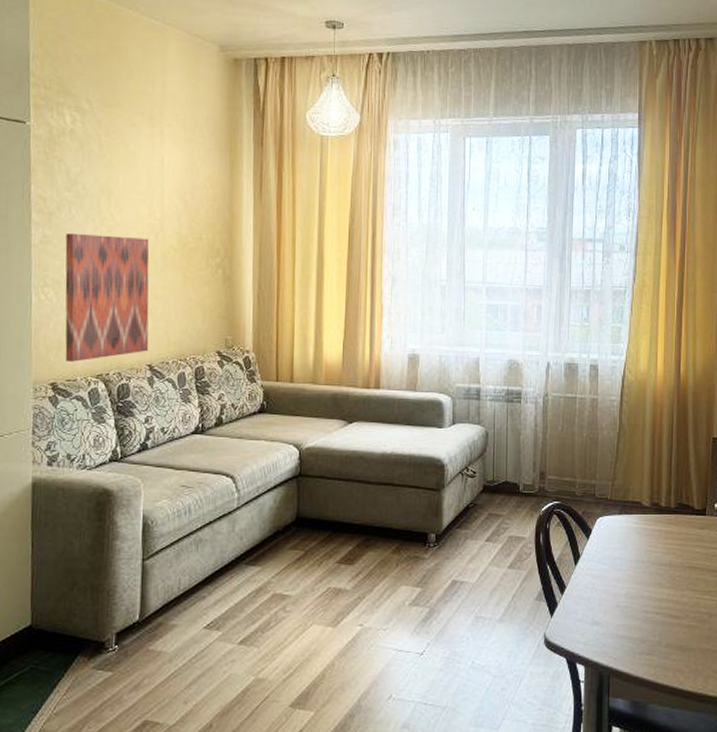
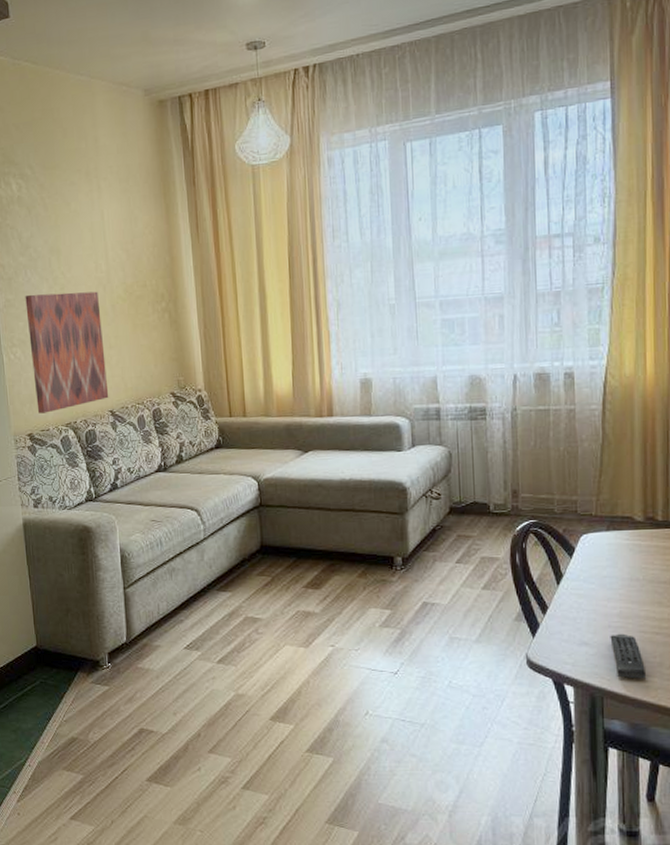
remote control: none [618,613,647,658] -> present [610,633,647,679]

